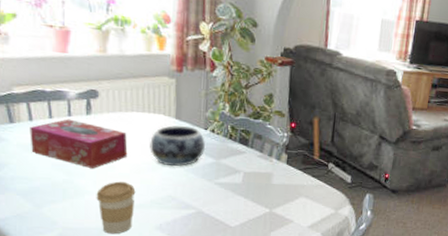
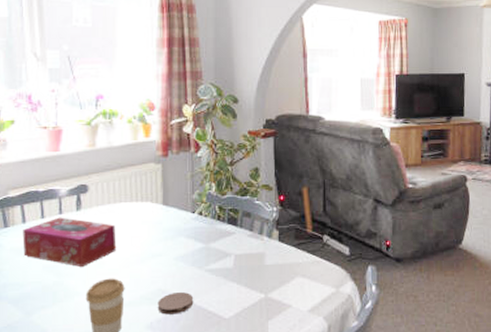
decorative bowl: present [150,125,206,167] -> none [138,211,194,255]
coaster: none [167,200,203,219] -> present [157,292,194,315]

